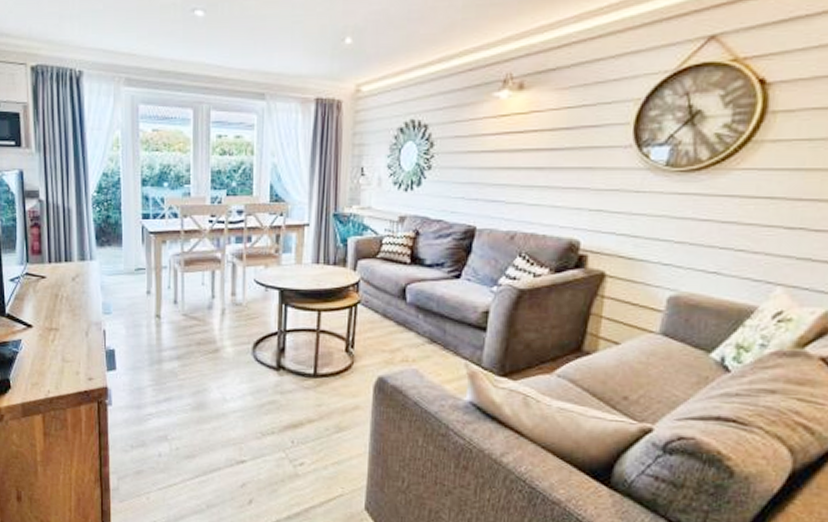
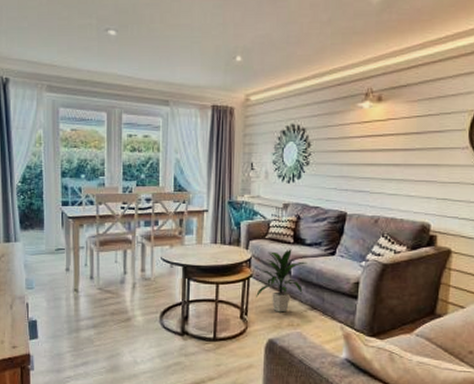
indoor plant: none [364,271,427,346] -> present [256,249,308,313]

